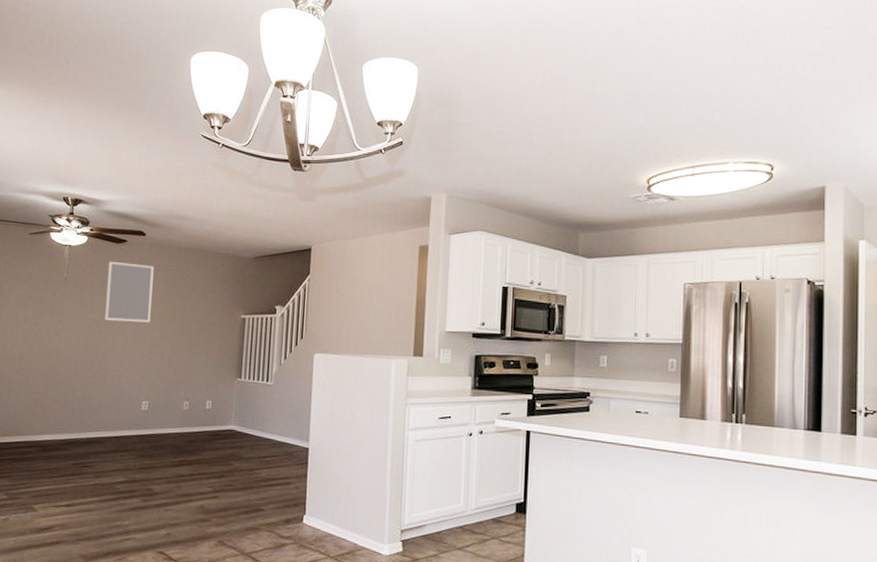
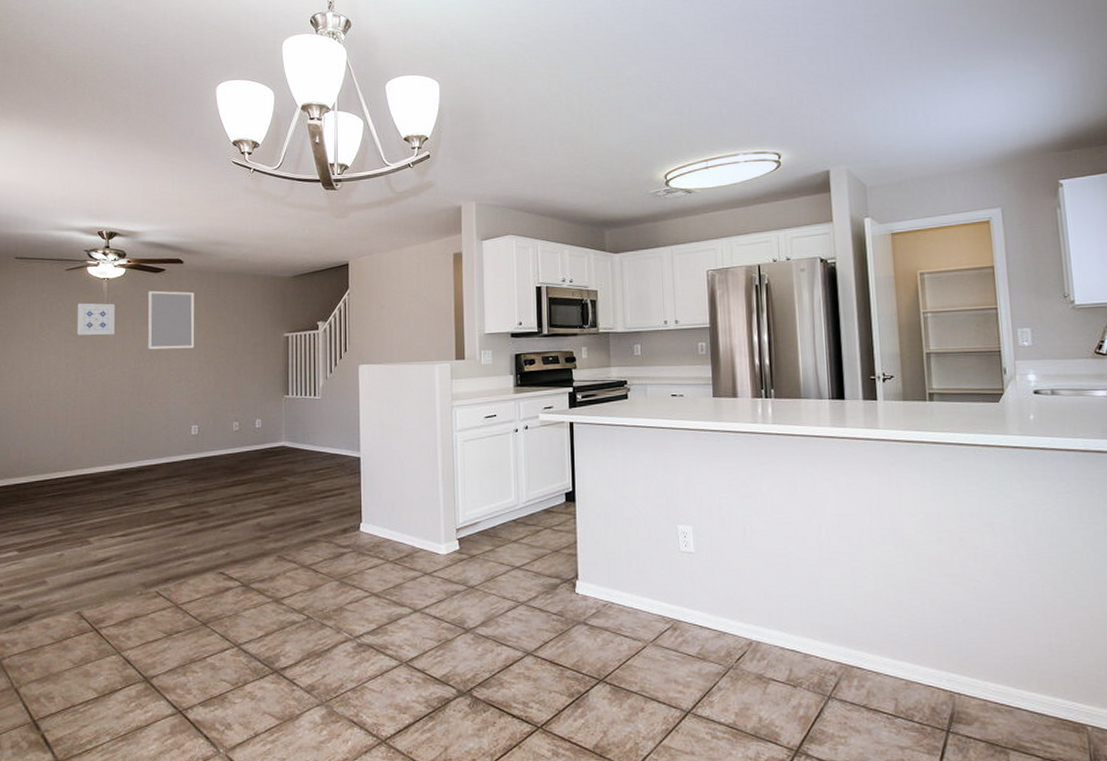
wall art: none [35,268,75,303] -> present [76,303,115,335]

